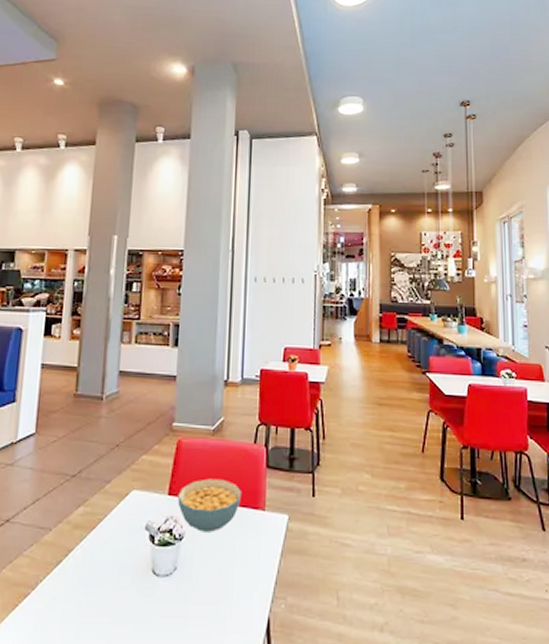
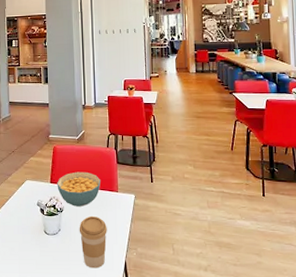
coffee cup: none [204,546,246,630] -> present [79,215,107,269]

